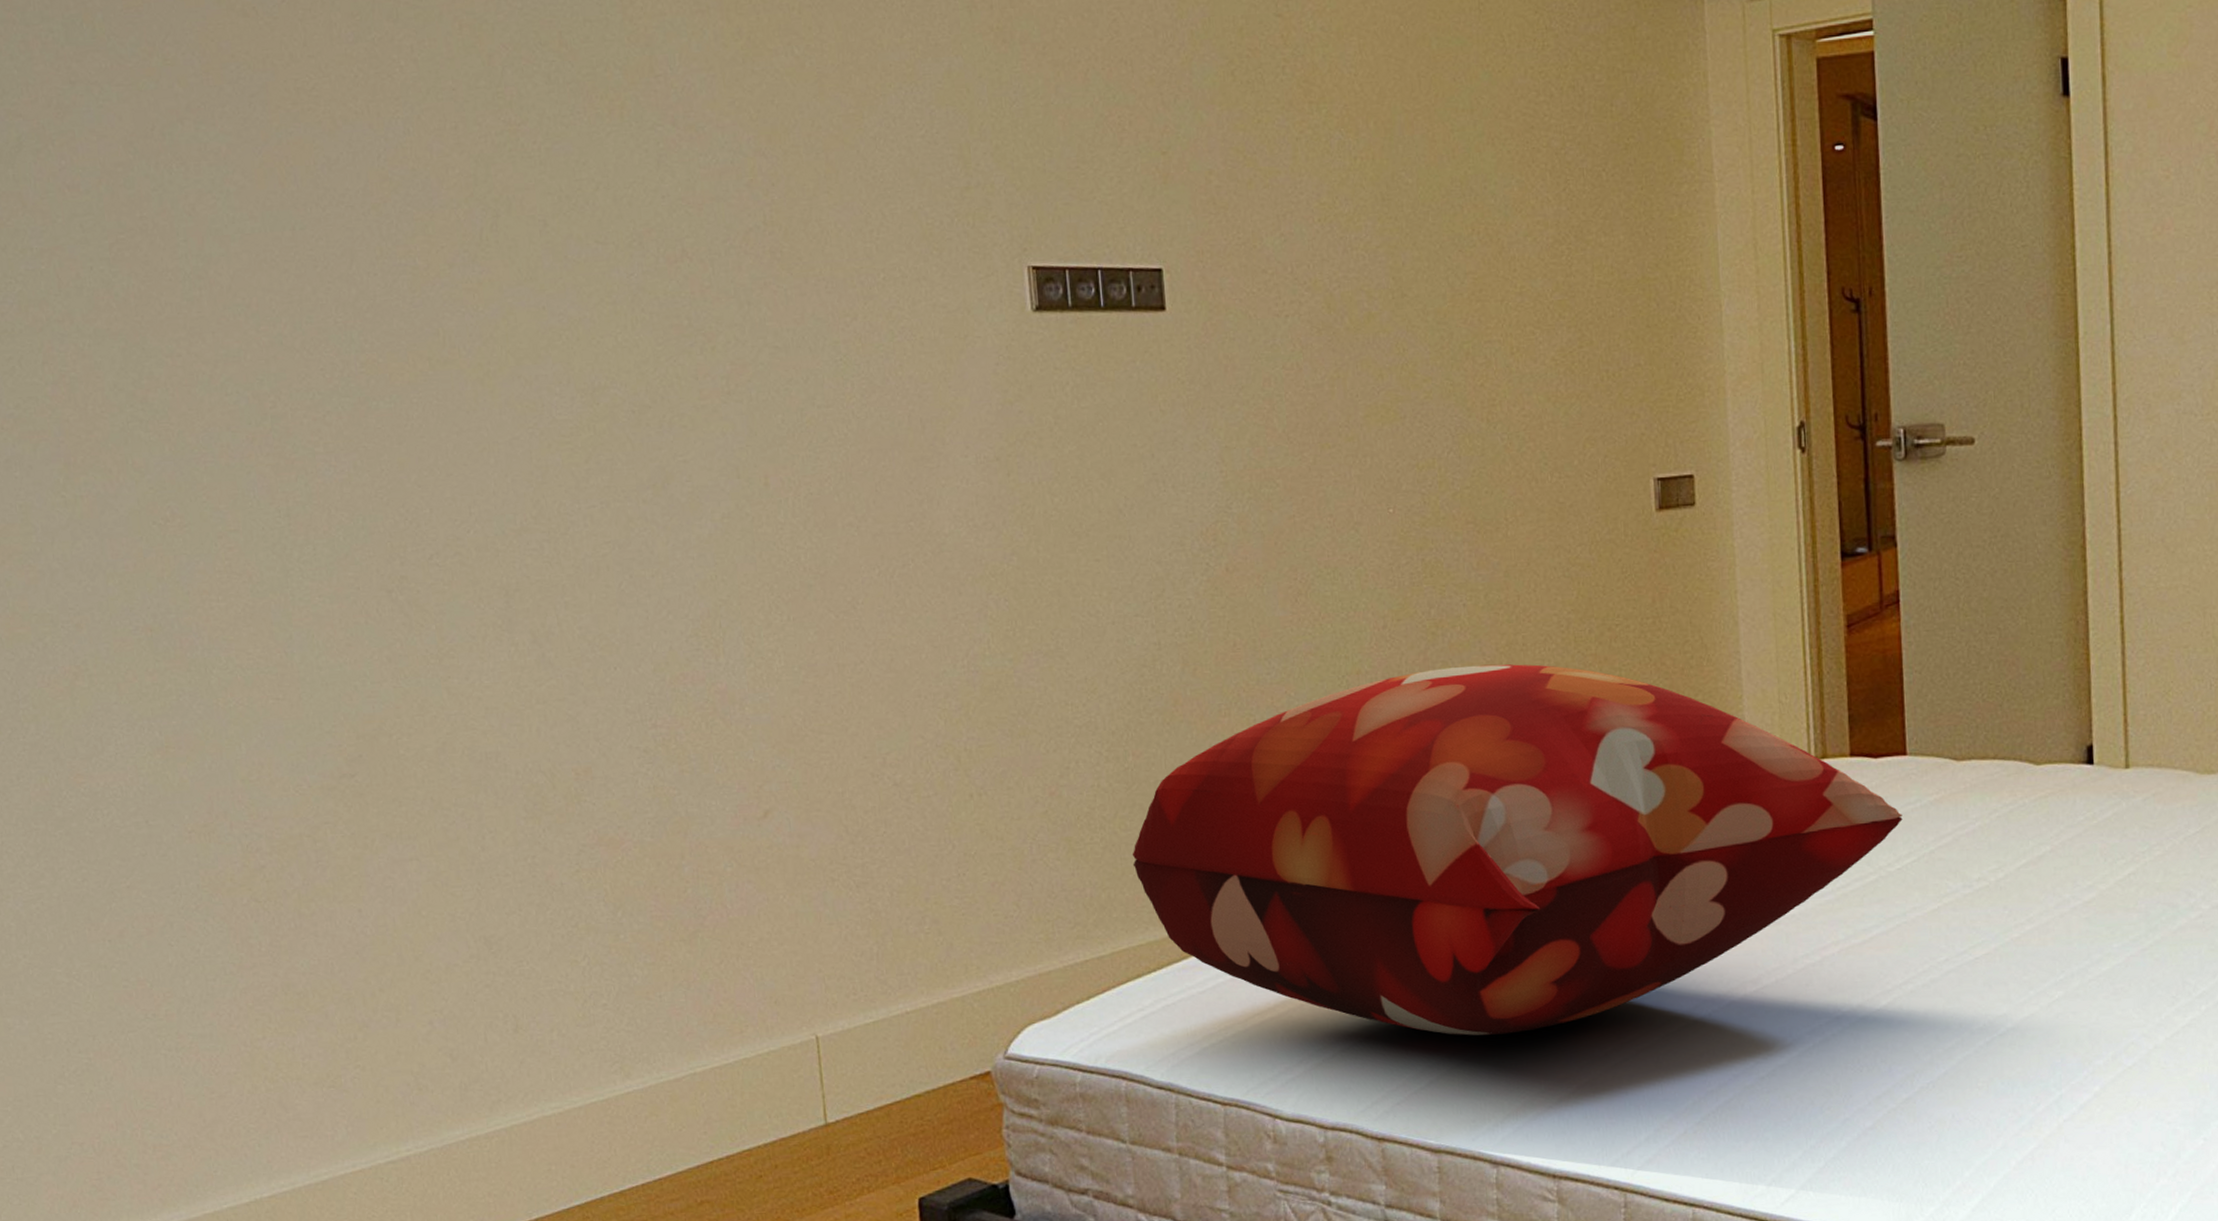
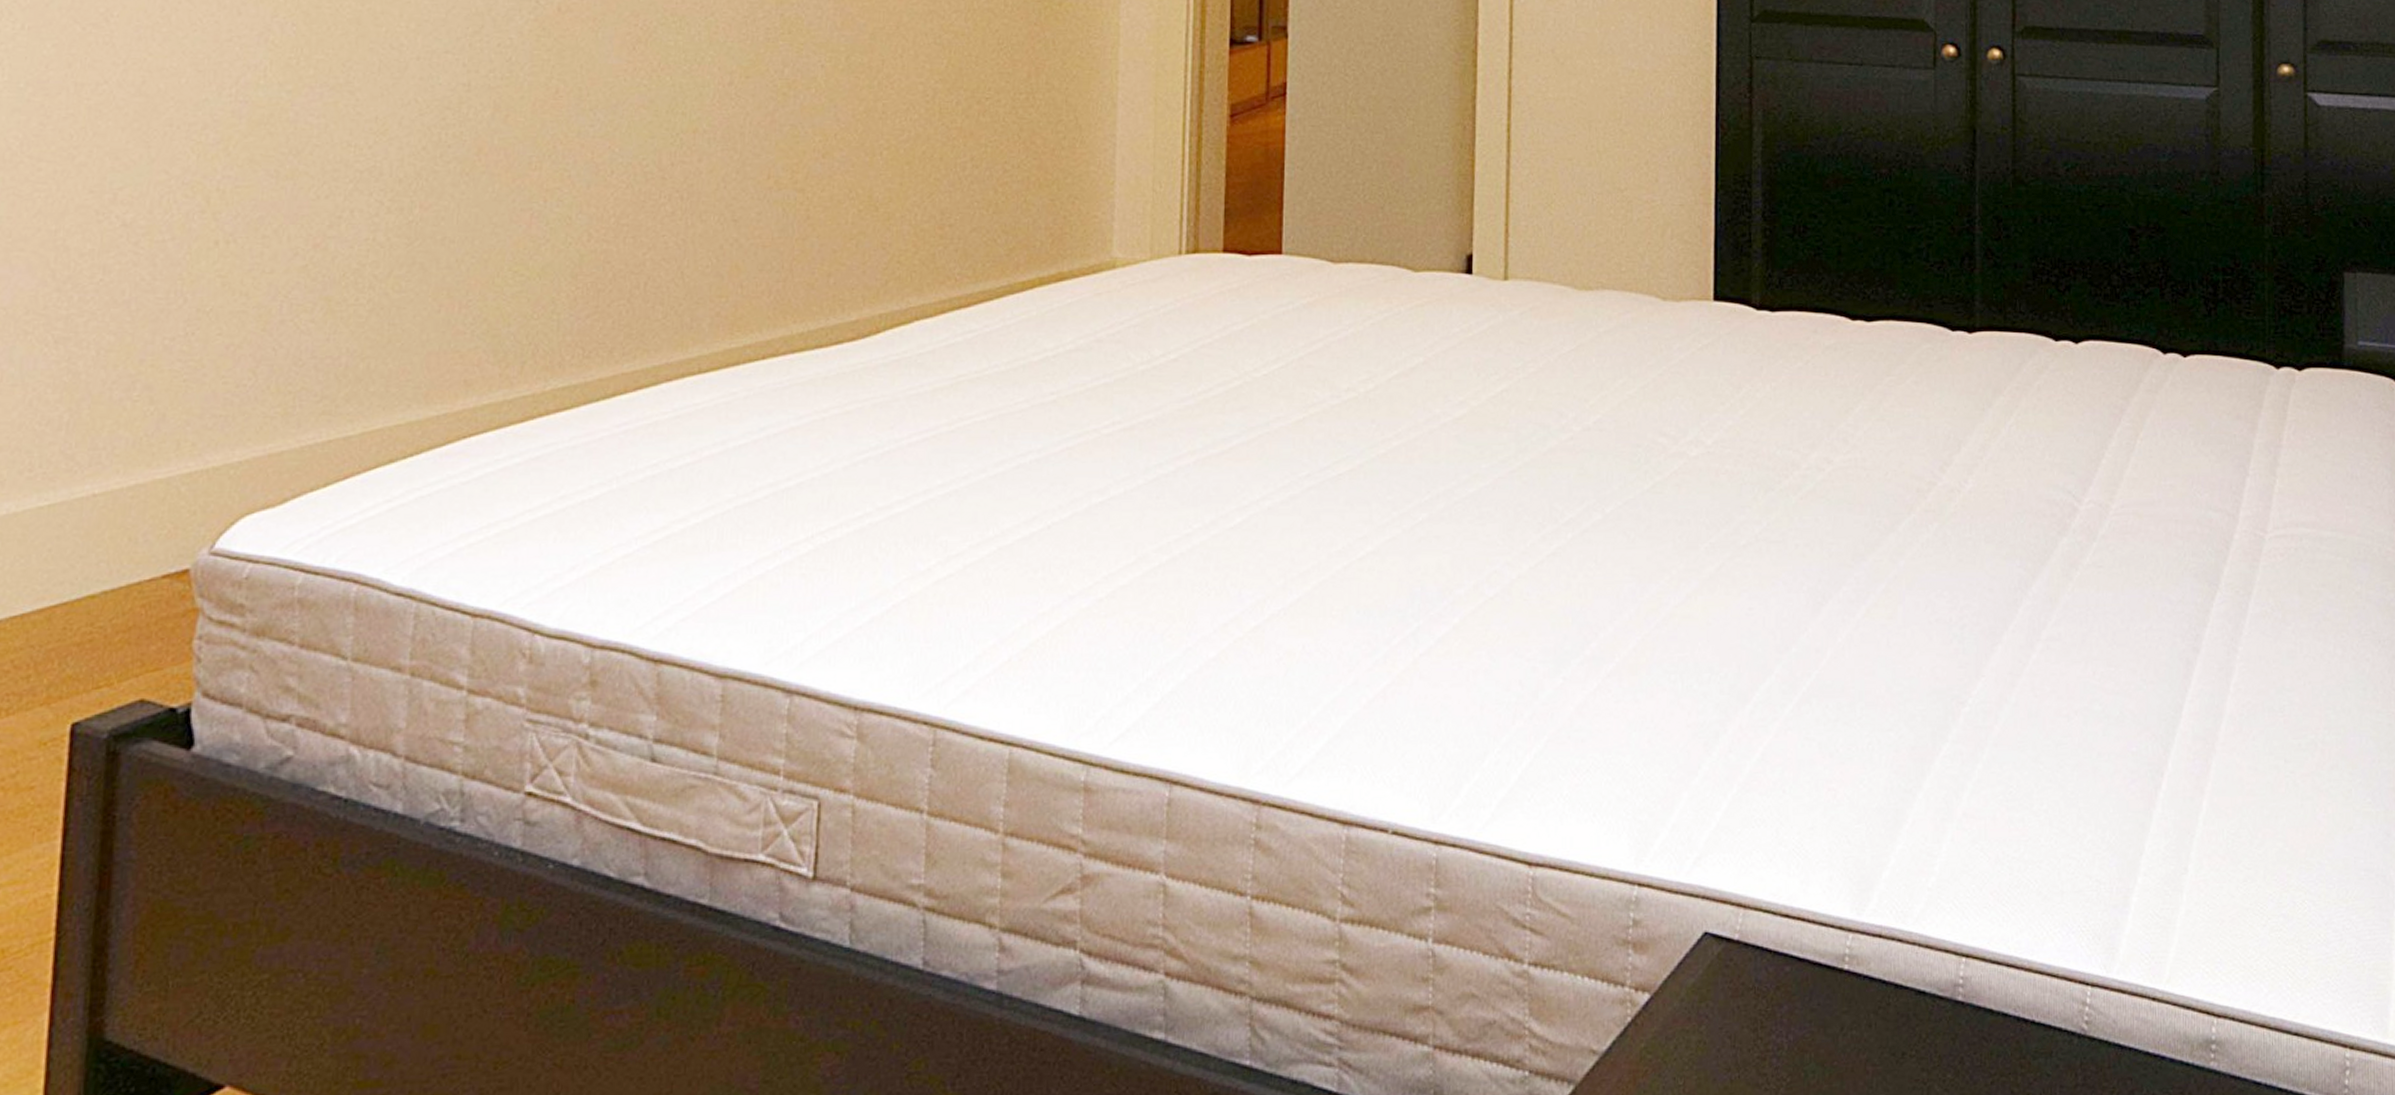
decorative pillow: present [1132,664,1903,1036] -> none [402,131,1273,543]

